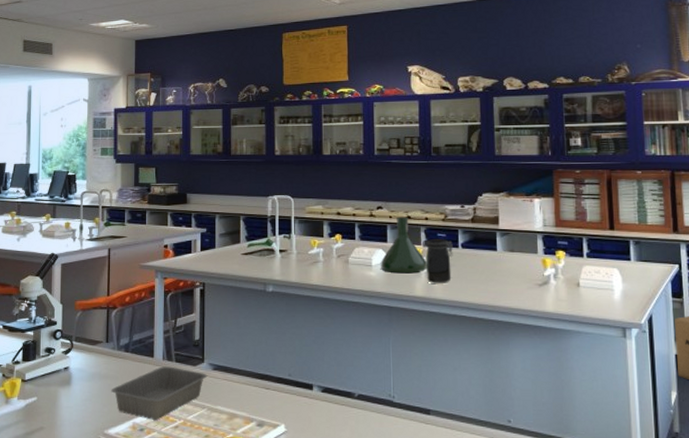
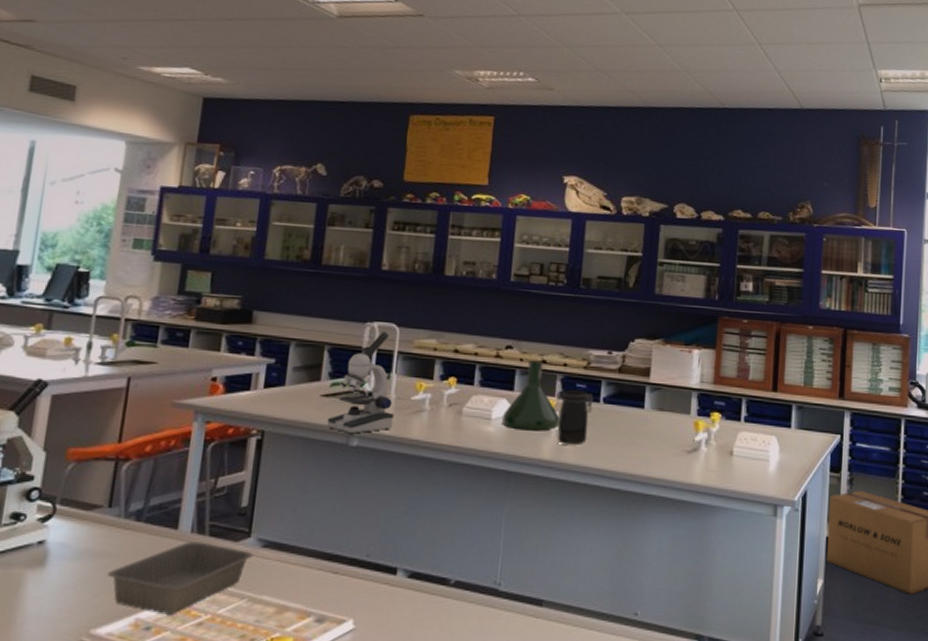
microscope: none [248,202,297,283] -> present [327,331,394,435]

